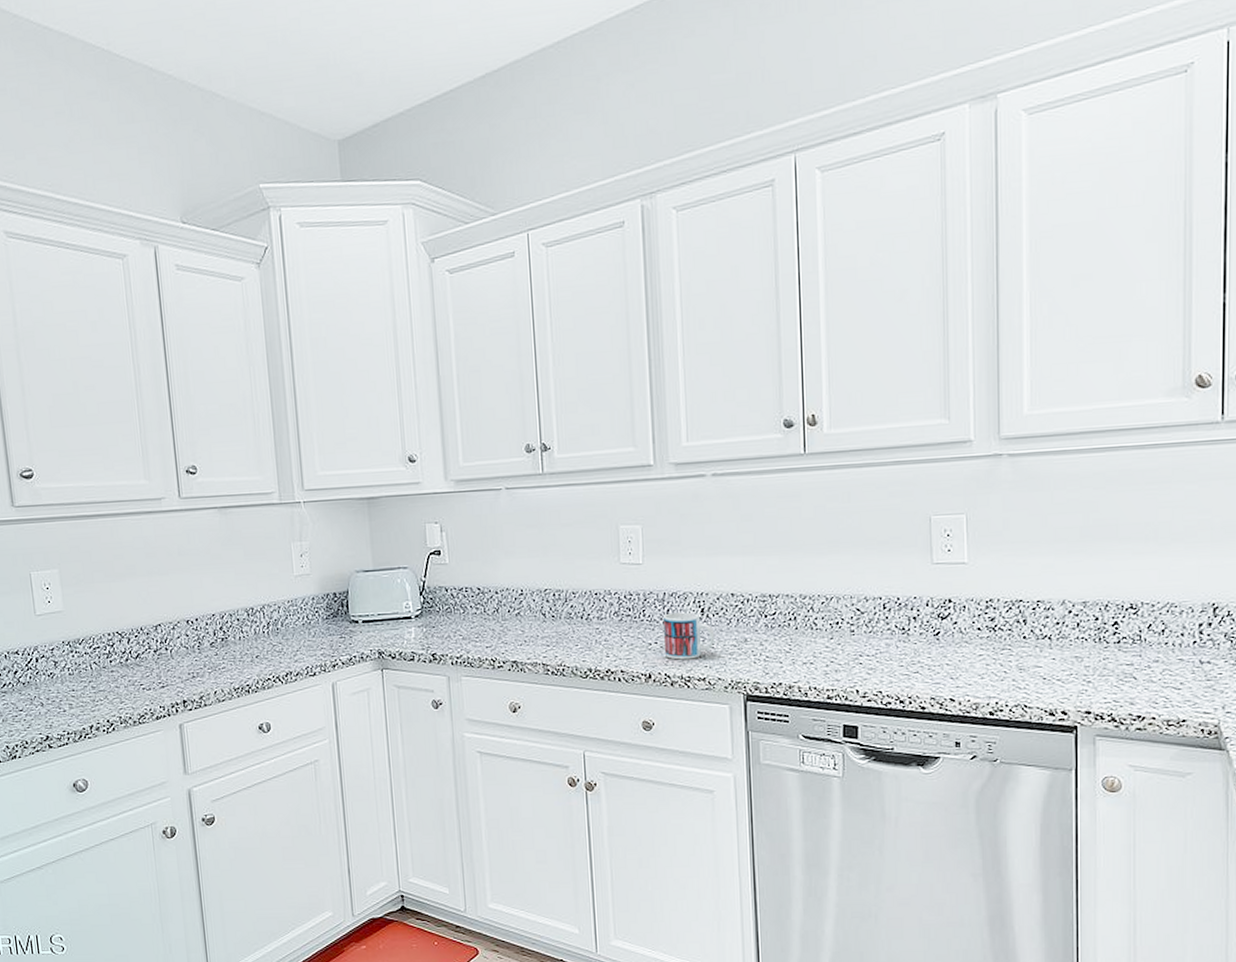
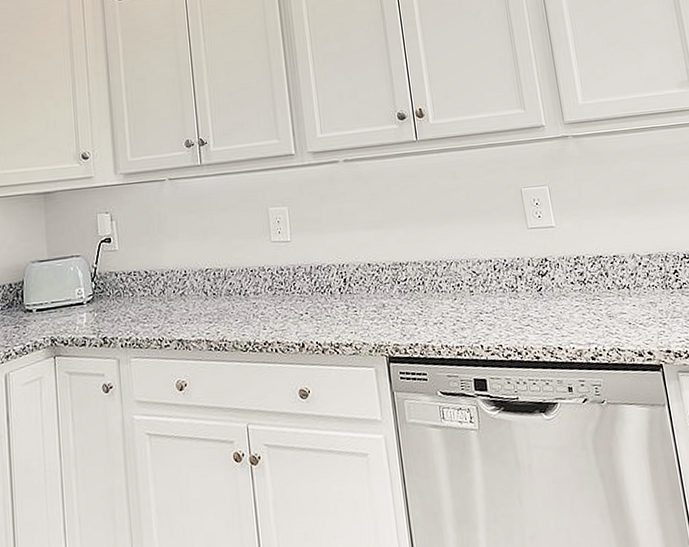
mug: present [664,612,715,660] -> none [312,282,358,328]

